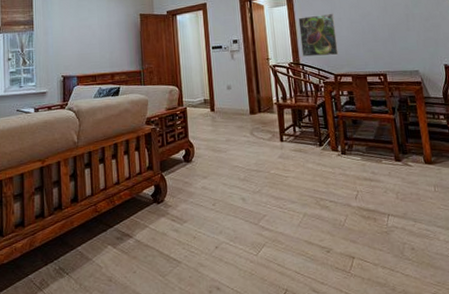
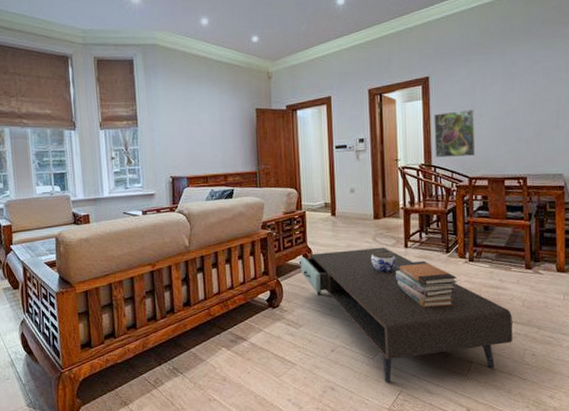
coffee table: none [183,141,391,282] -> present [301,247,513,383]
jar: none [249,144,273,166] -> present [370,250,396,273]
book stack: none [273,154,332,202] -> present [395,260,457,308]

